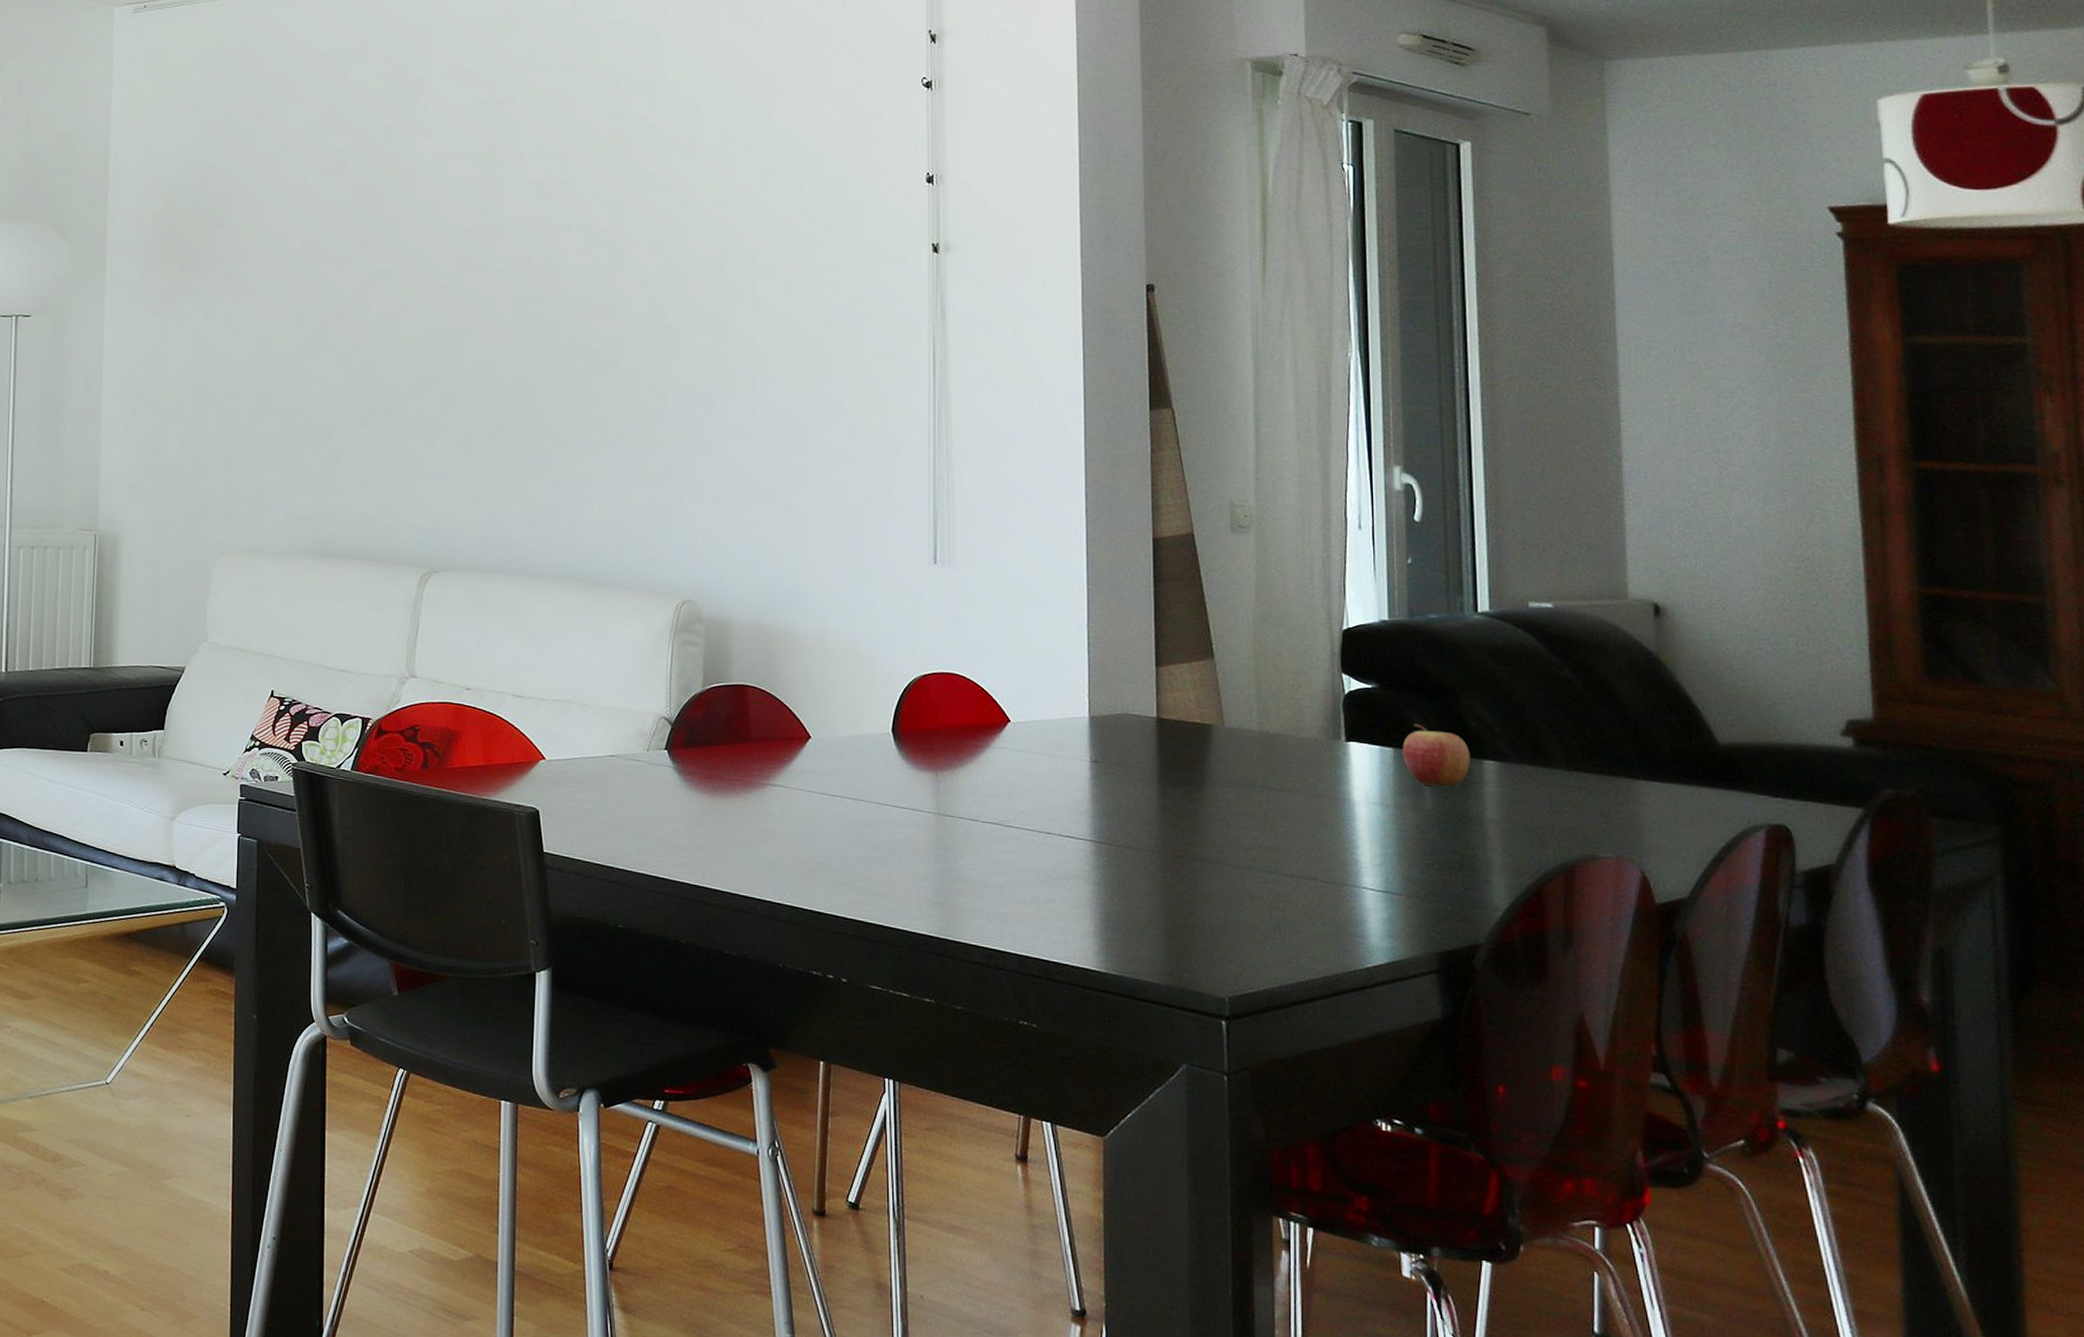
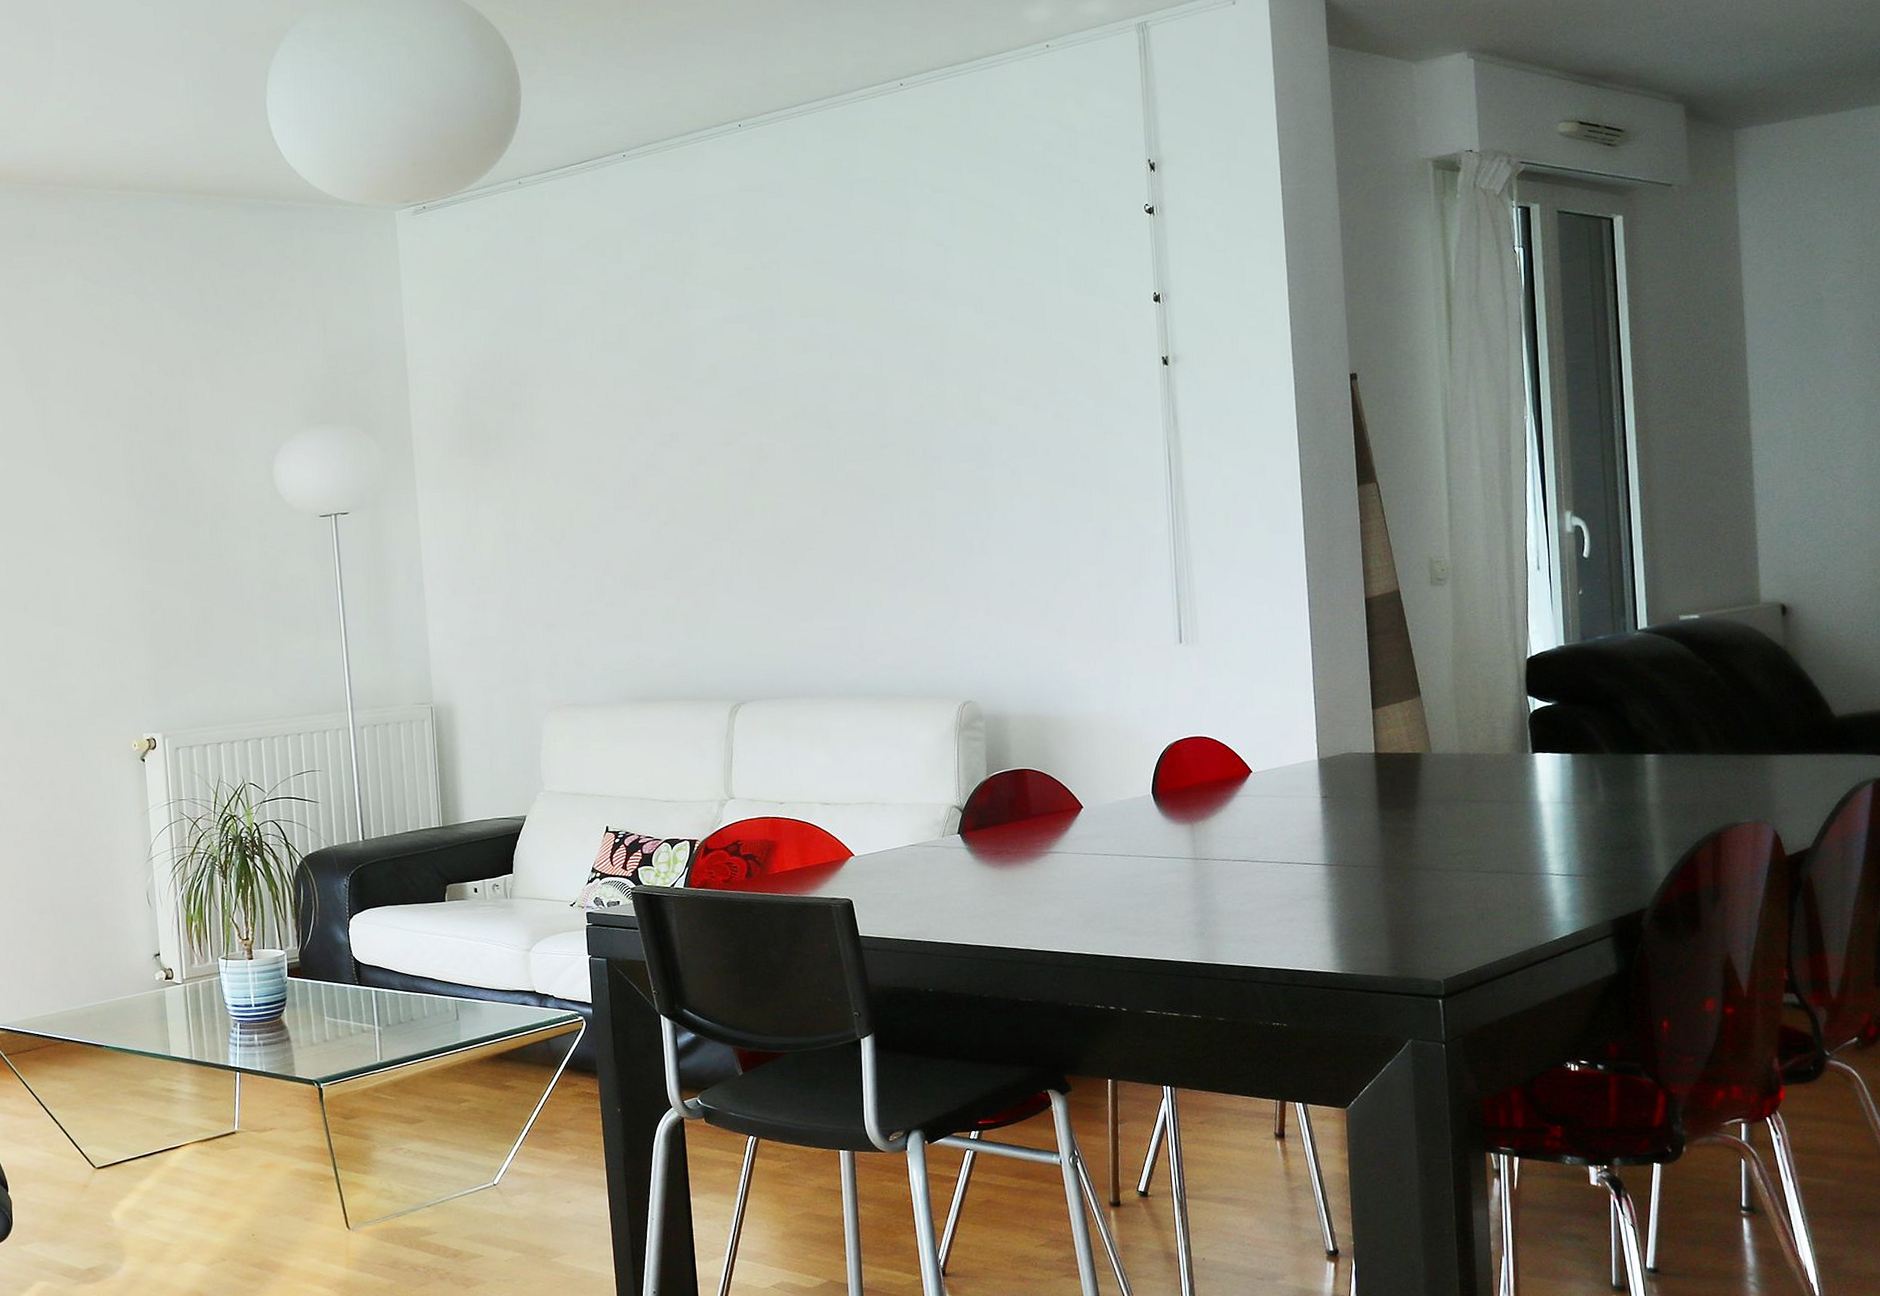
fruit: present [1402,723,1470,788] -> none [1579,730,1635,782]

